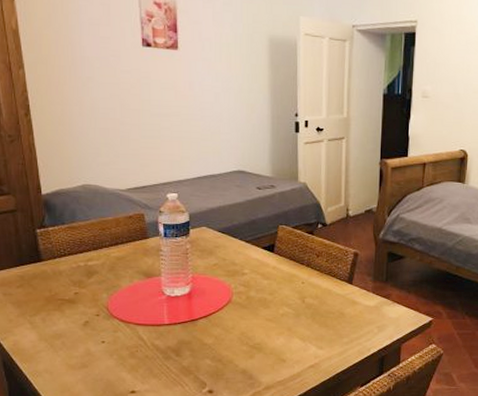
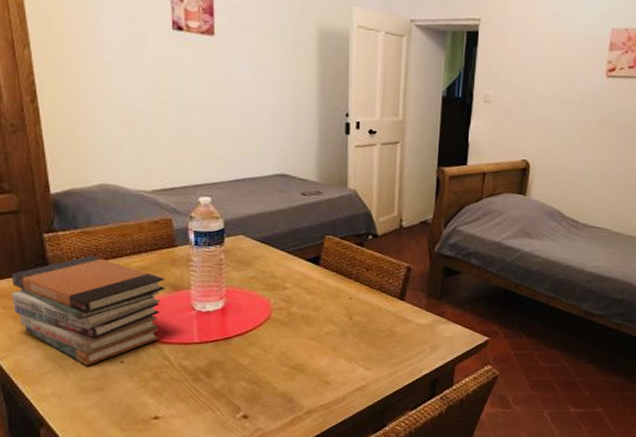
book stack: none [11,247,139,346] -> present [11,255,165,366]

